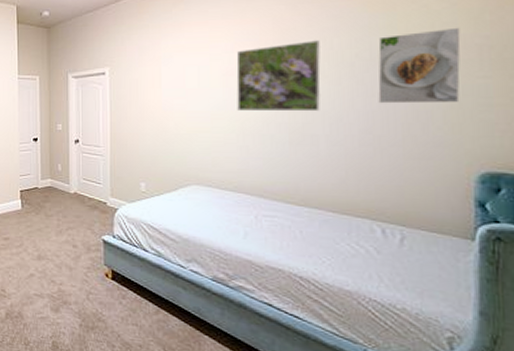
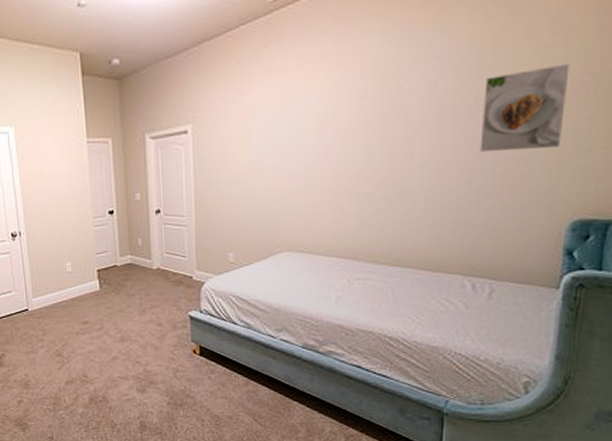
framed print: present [236,40,321,112] -> none [332,83,423,168]

